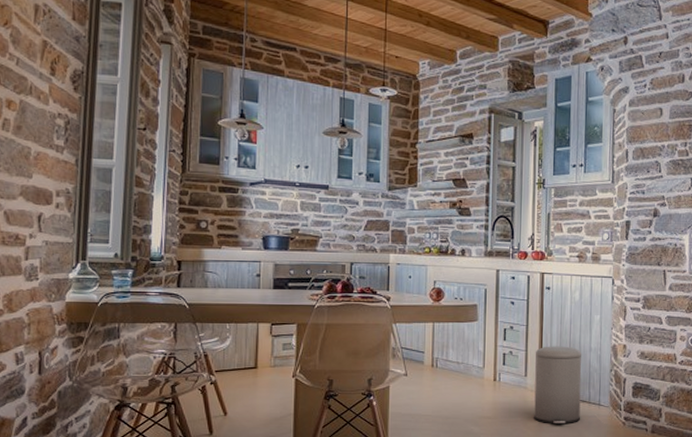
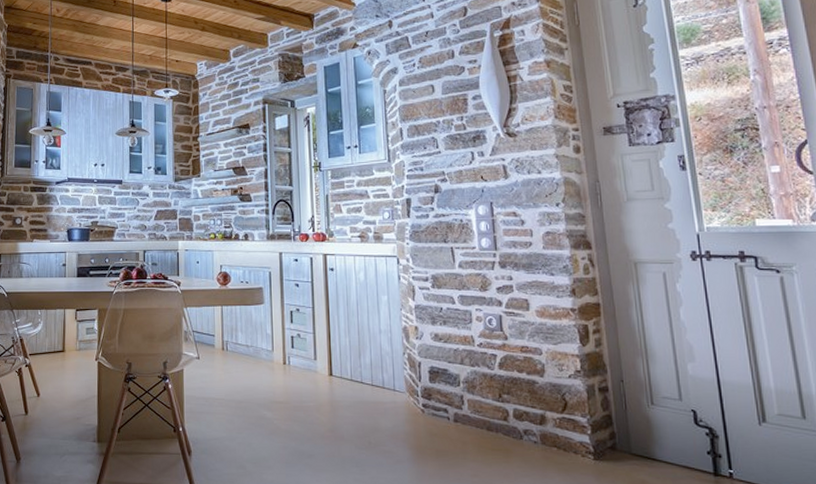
pedal bin: present [534,346,582,424] -> none [323,328,375,411]

